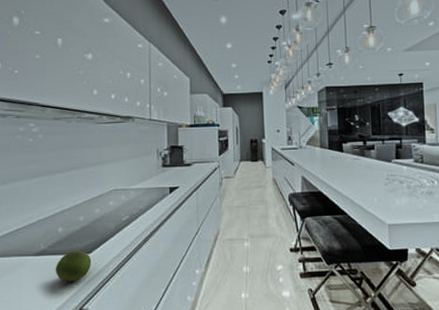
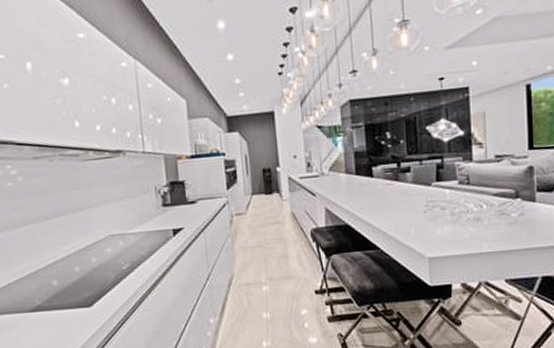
fruit: present [55,250,92,282] -> none [54,304,94,339]

